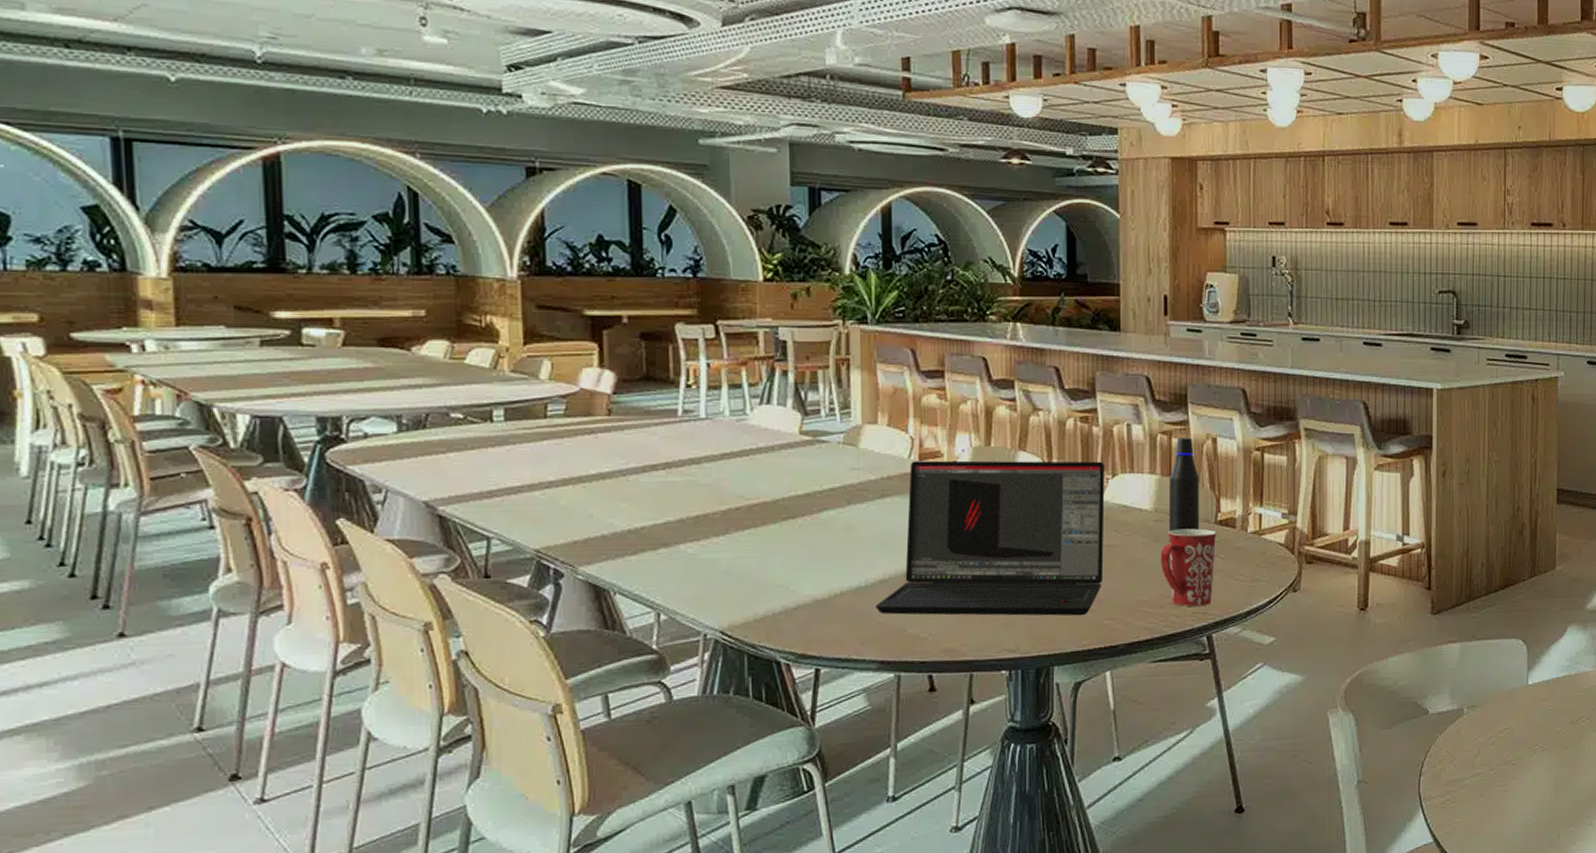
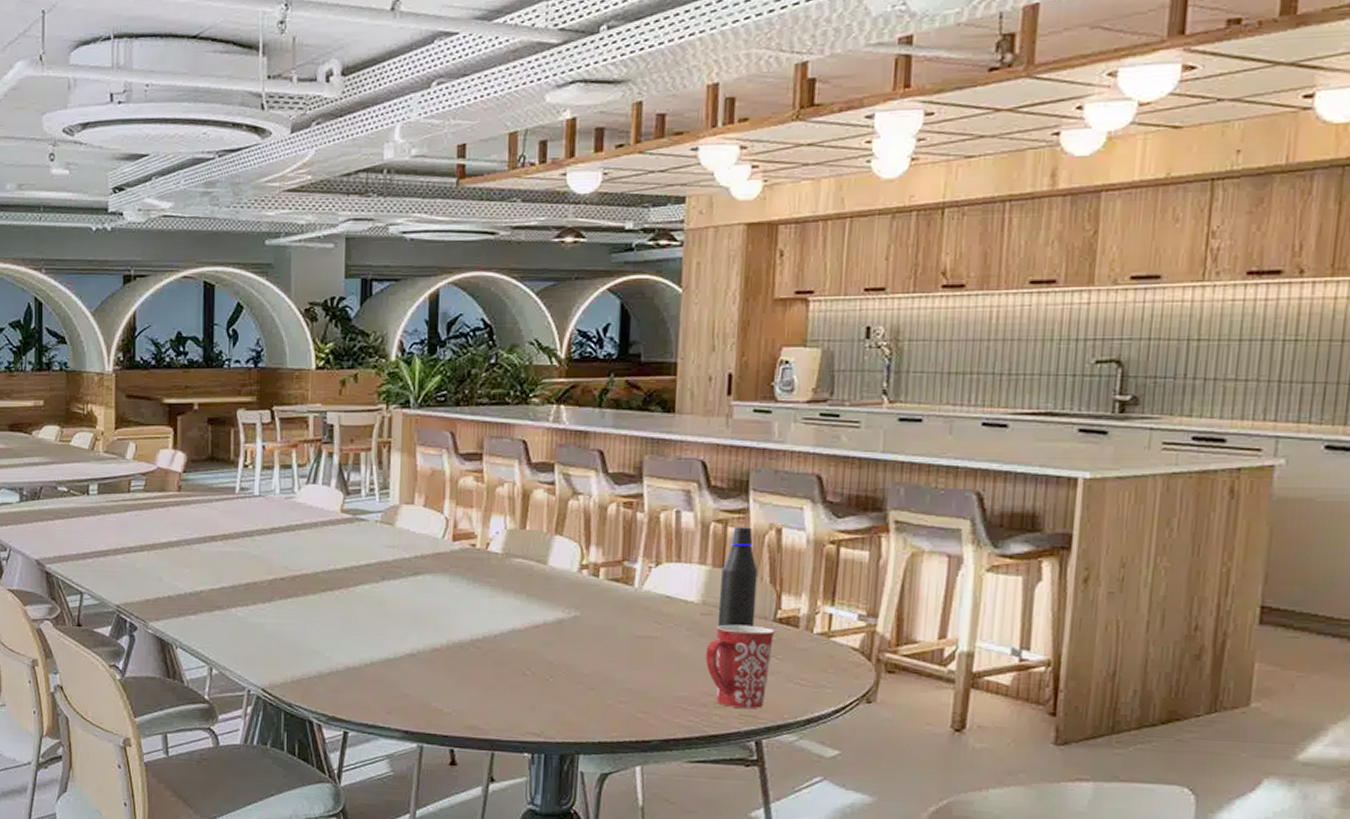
laptop: present [875,460,1105,616] -> none [403,541,648,707]

